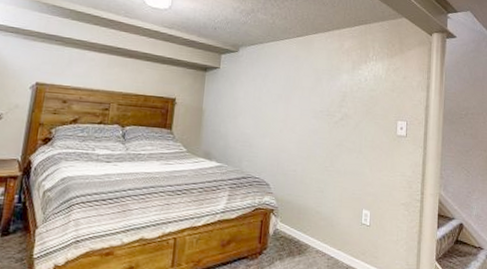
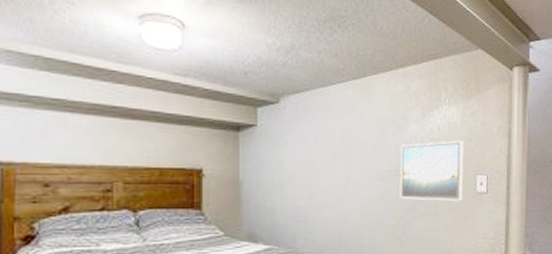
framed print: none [330,90,387,141] -> present [399,140,464,201]

